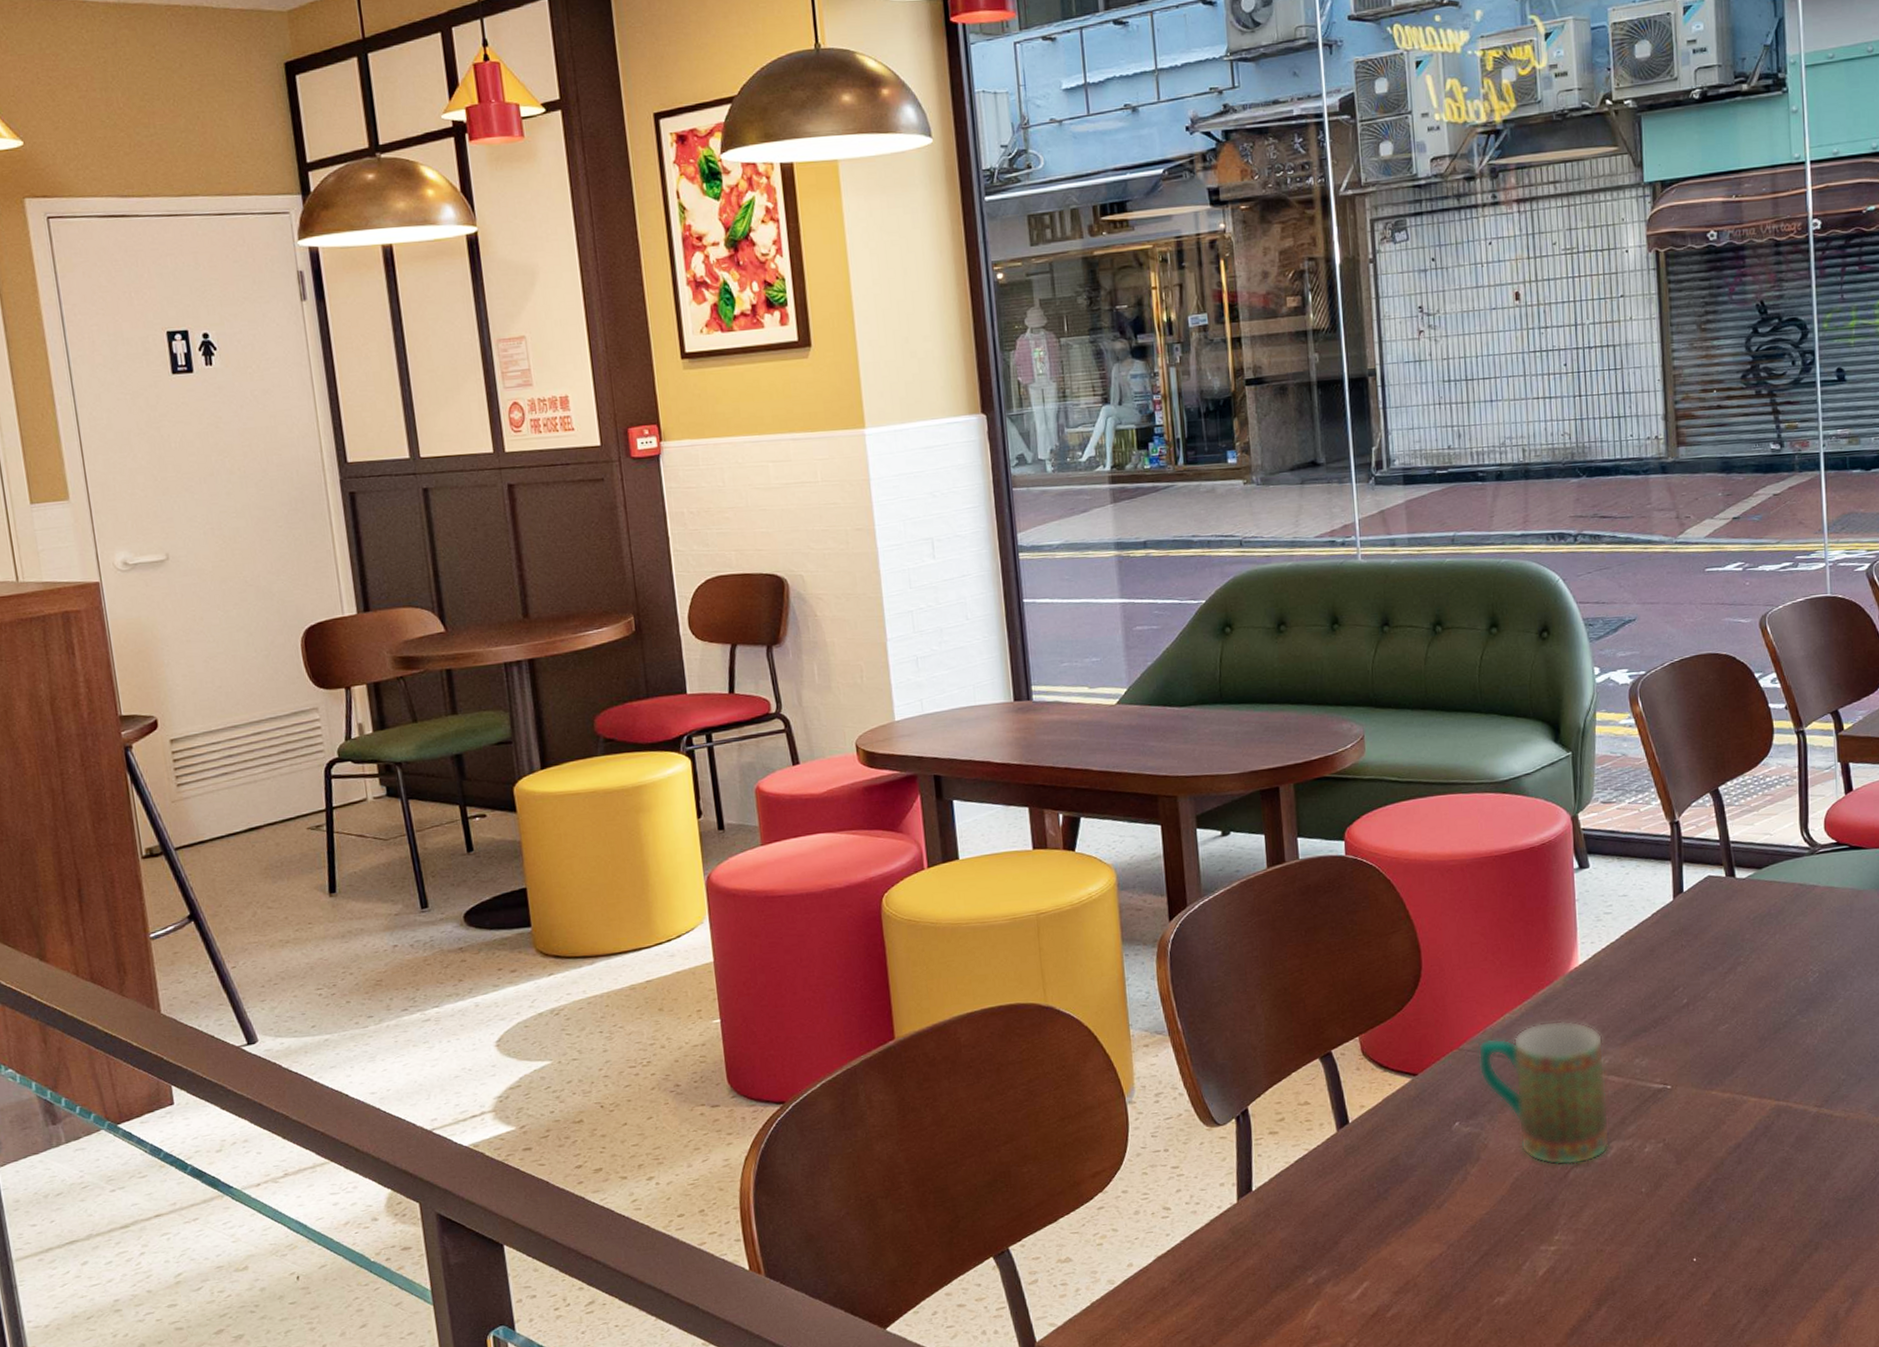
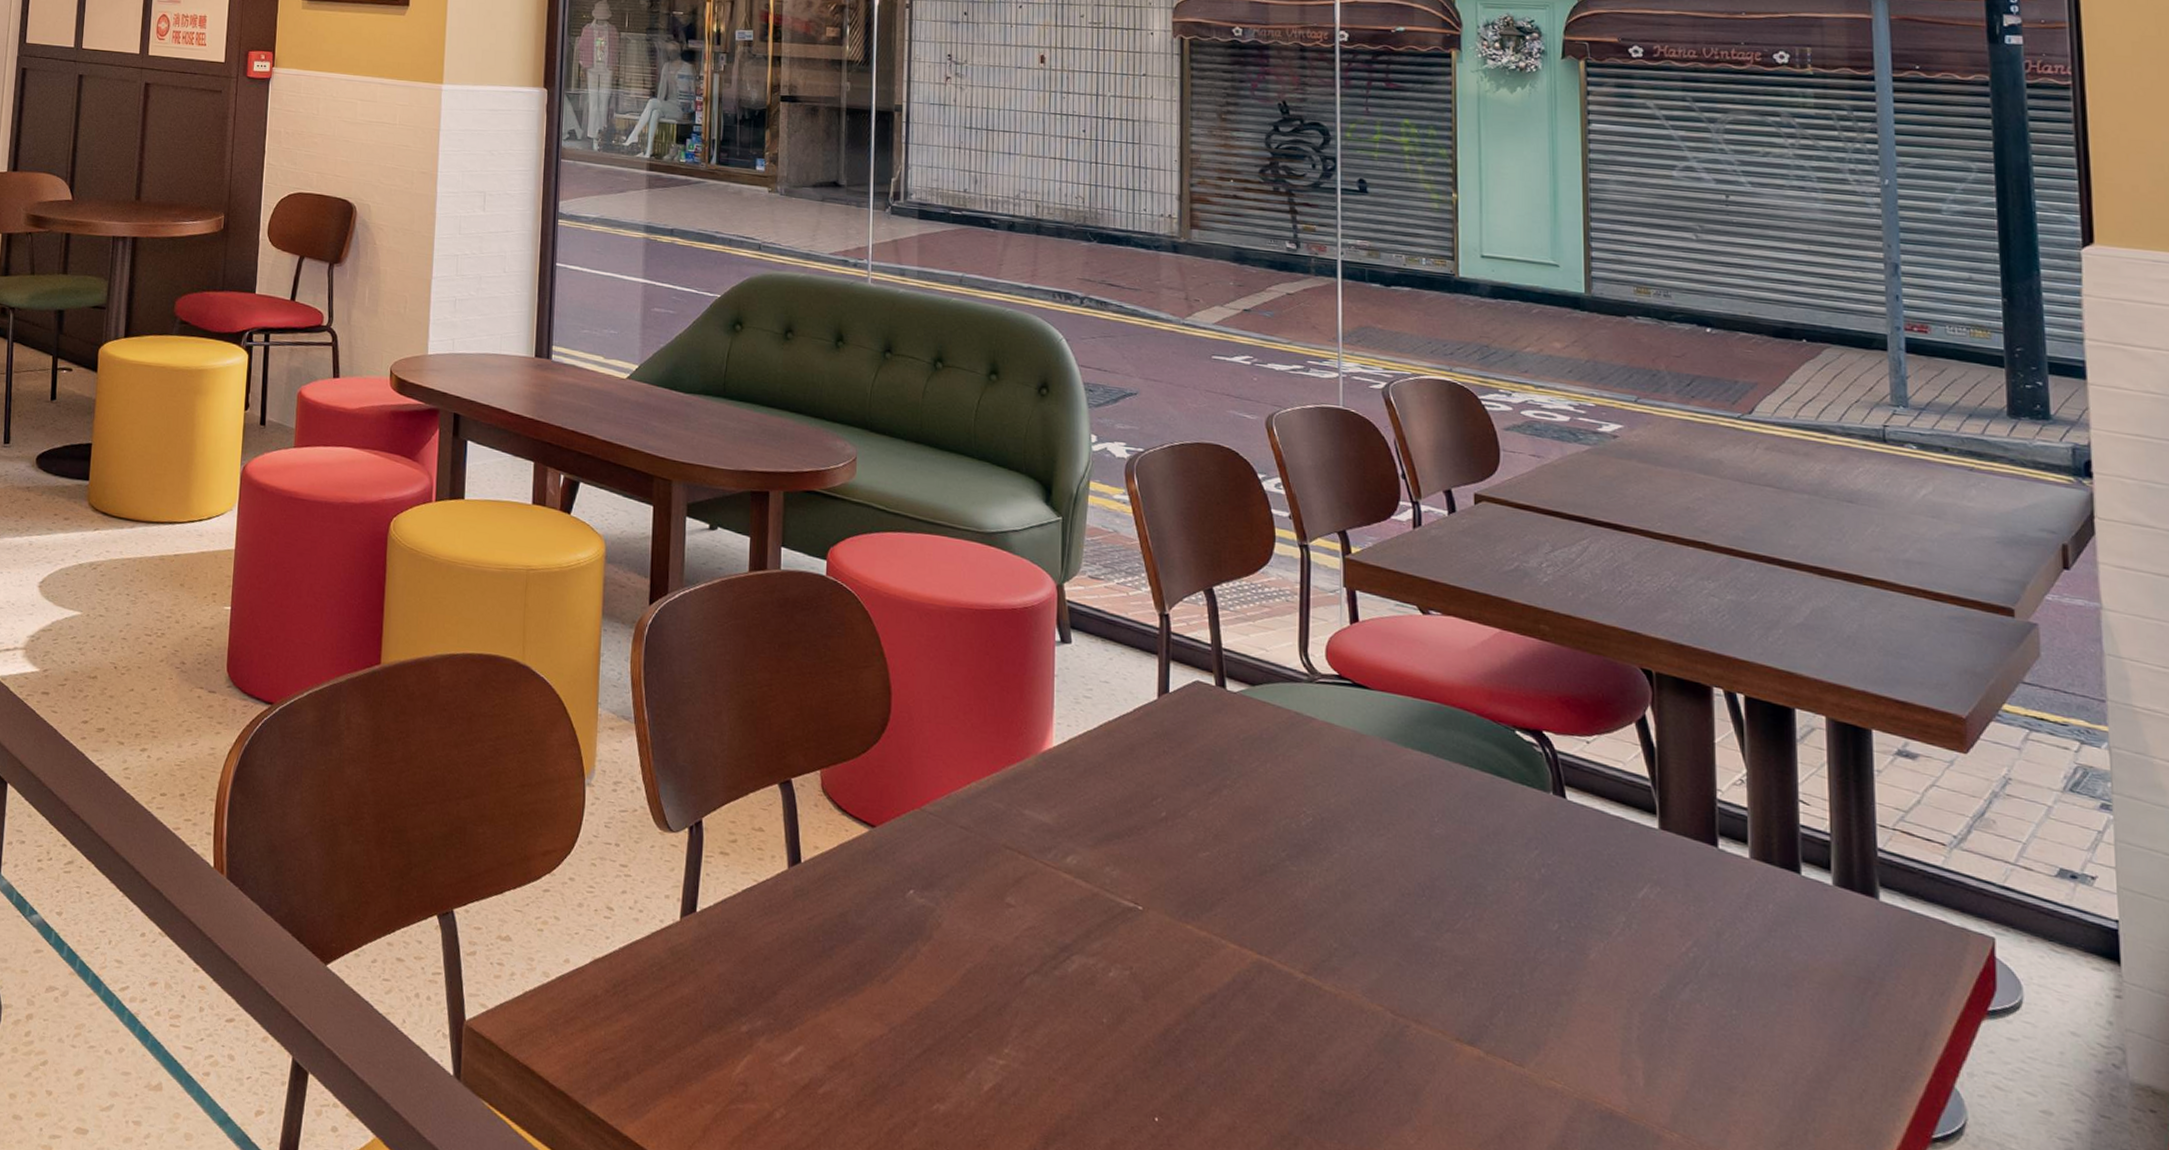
mug: present [1477,1020,1611,1166] -> none [939,800,1073,973]

